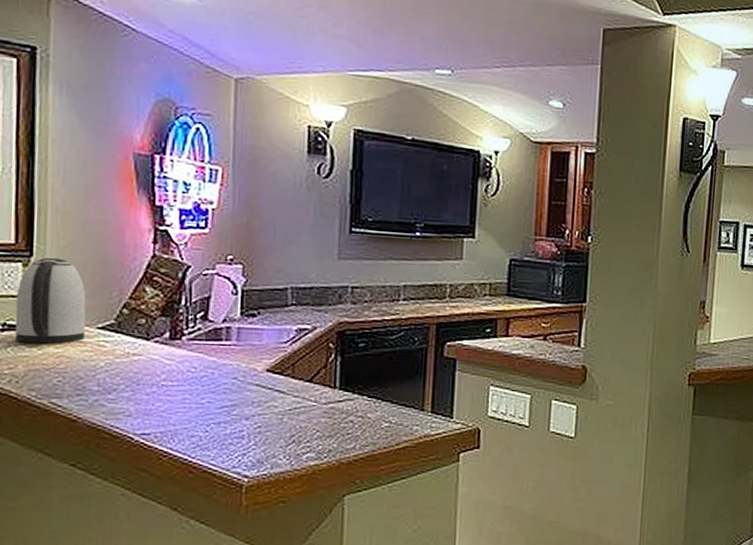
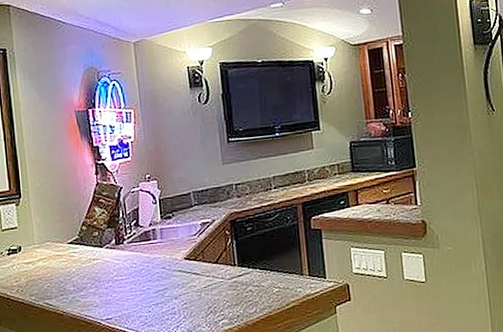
kettle: present [14,257,86,344] -> none [14,196,61,262]

